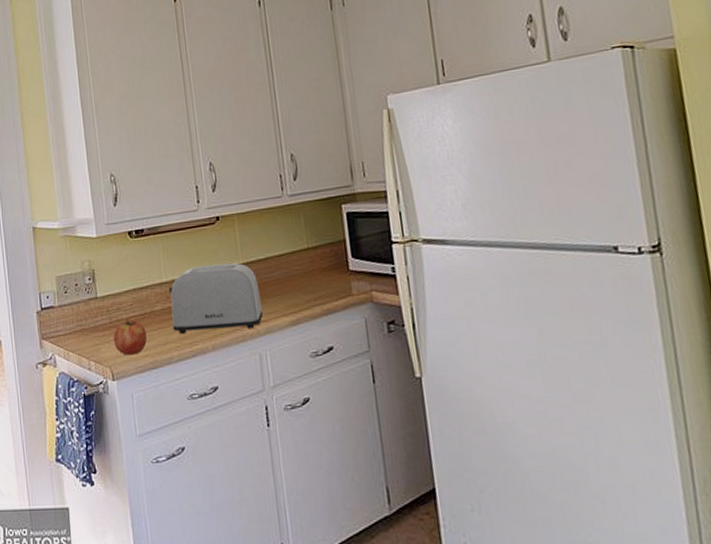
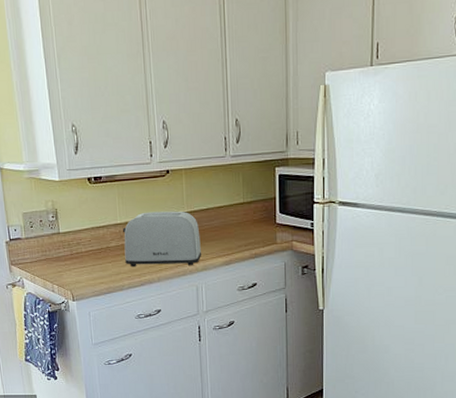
fruit: present [113,318,147,356] -> none [73,251,103,282]

